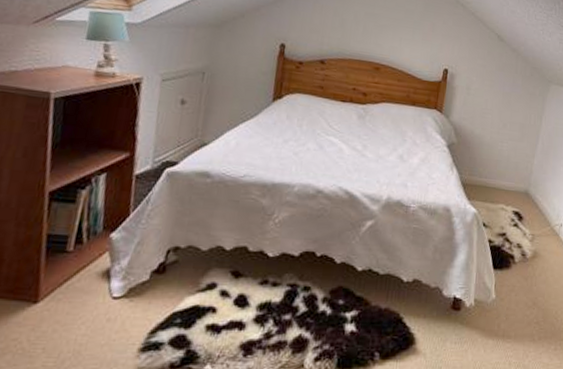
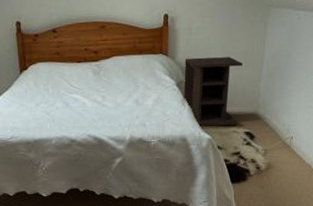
nightstand: none [453,119,518,203] -> present [183,57,242,127]

